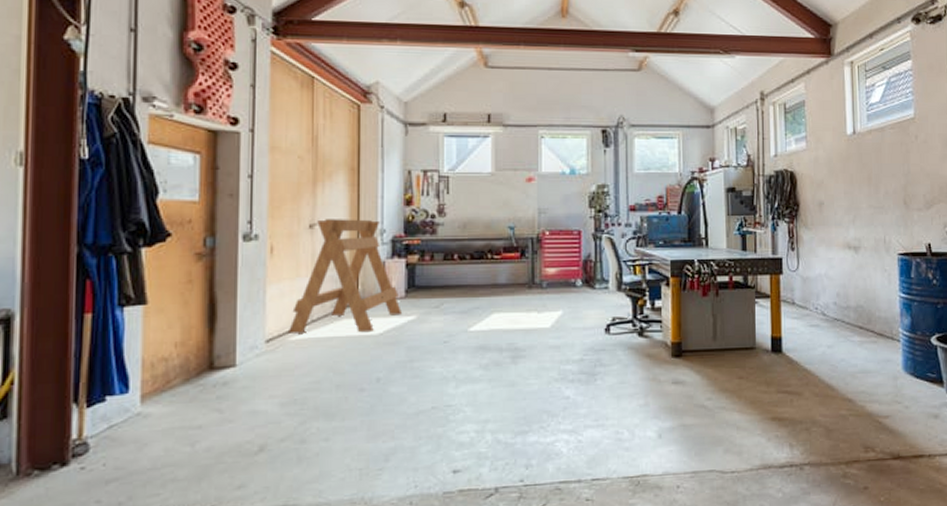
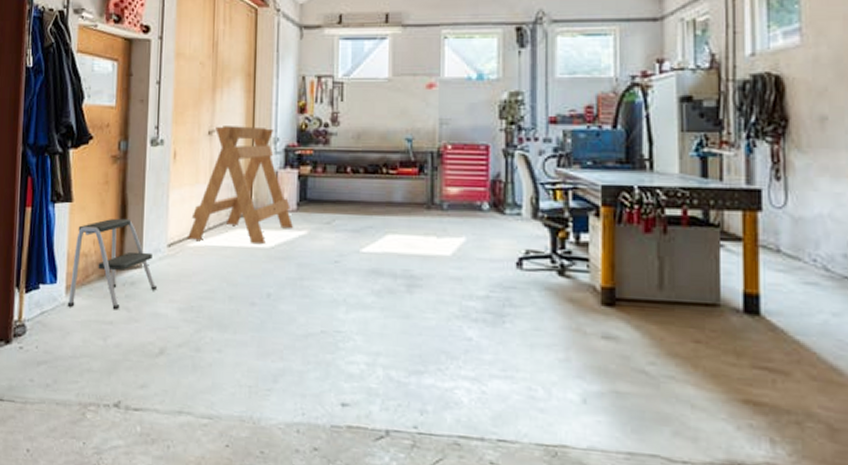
step stool: none [143,317,254,416] -> present [67,218,157,310]

